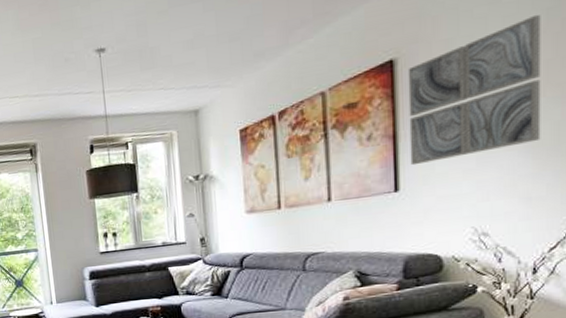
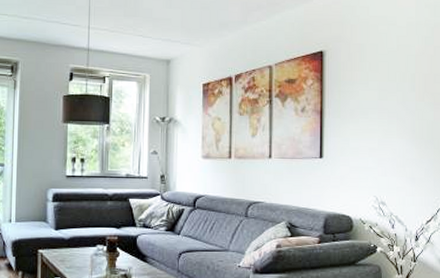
wall art: present [408,14,541,166] -> none [332,39,421,139]

